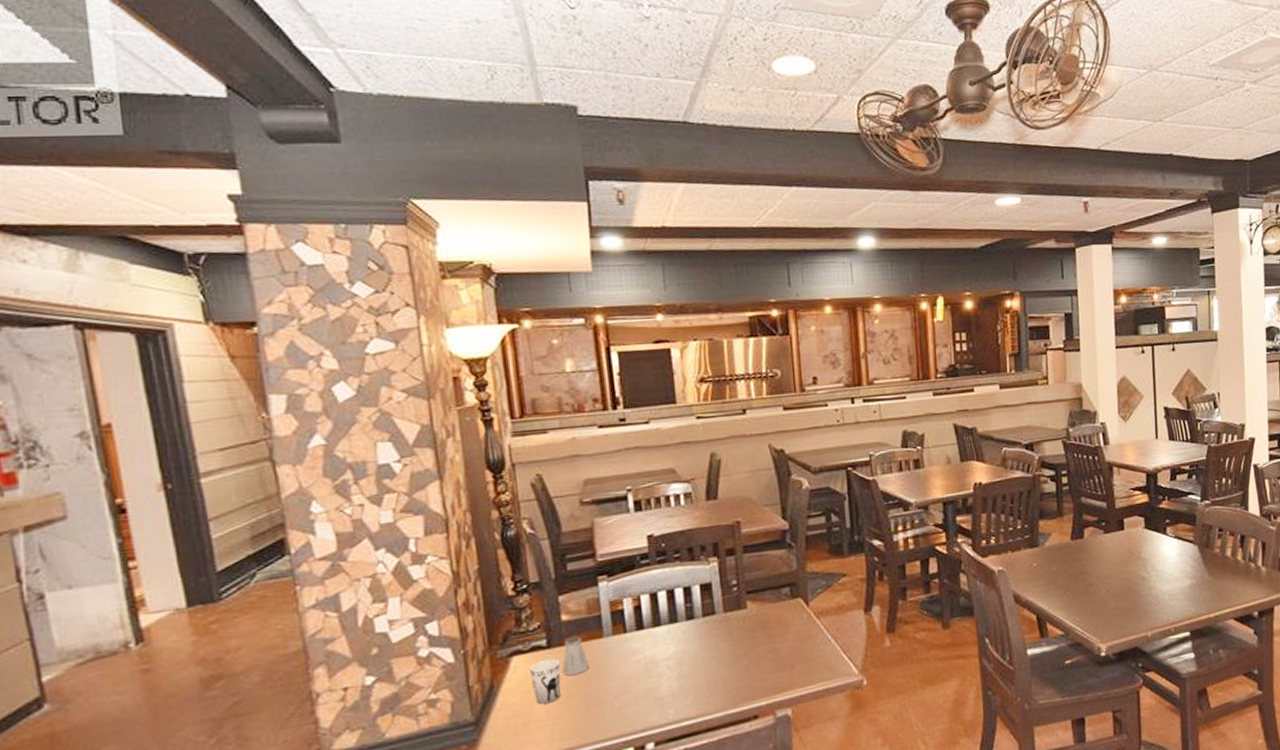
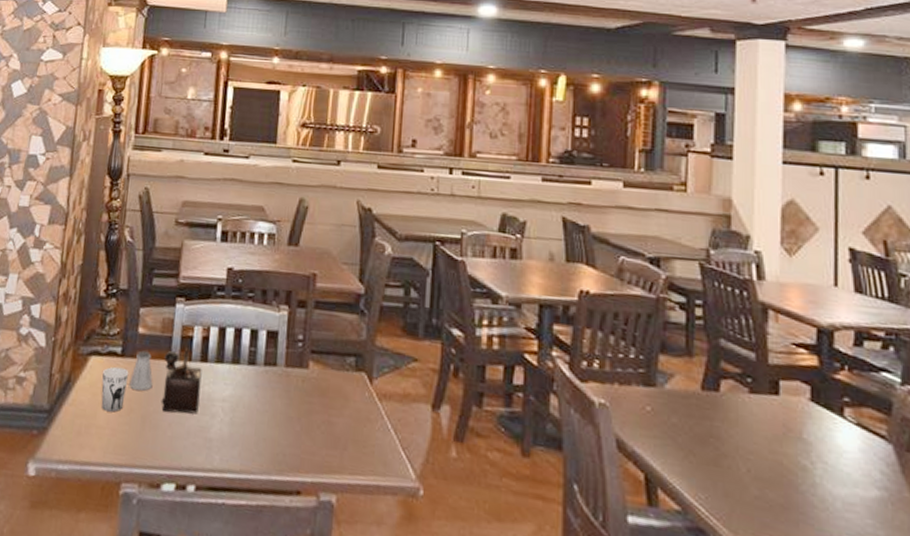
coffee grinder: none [596,621,643,688] -> present [161,347,202,414]

